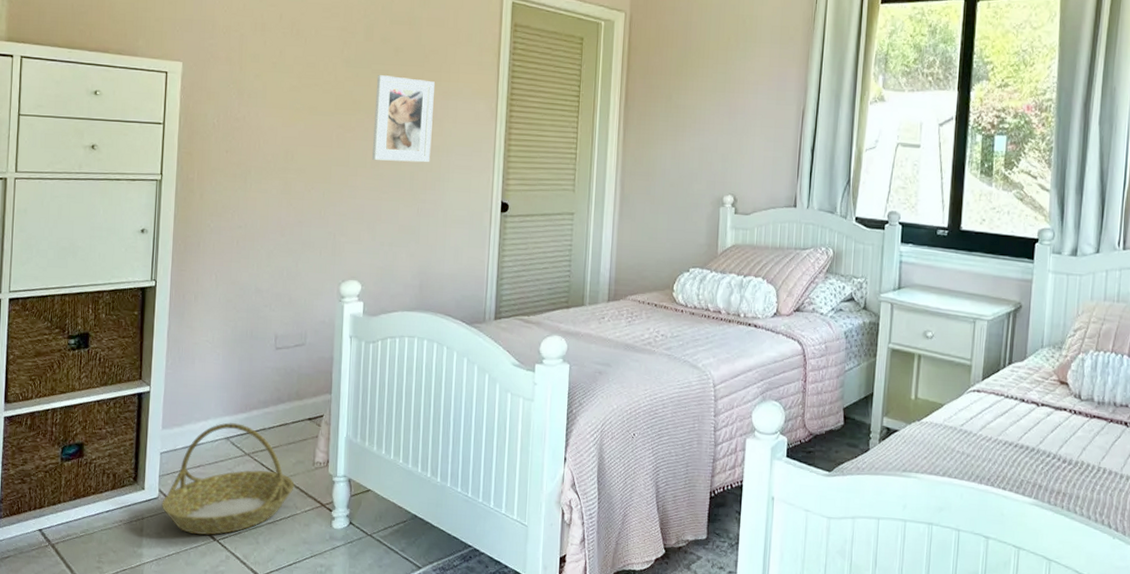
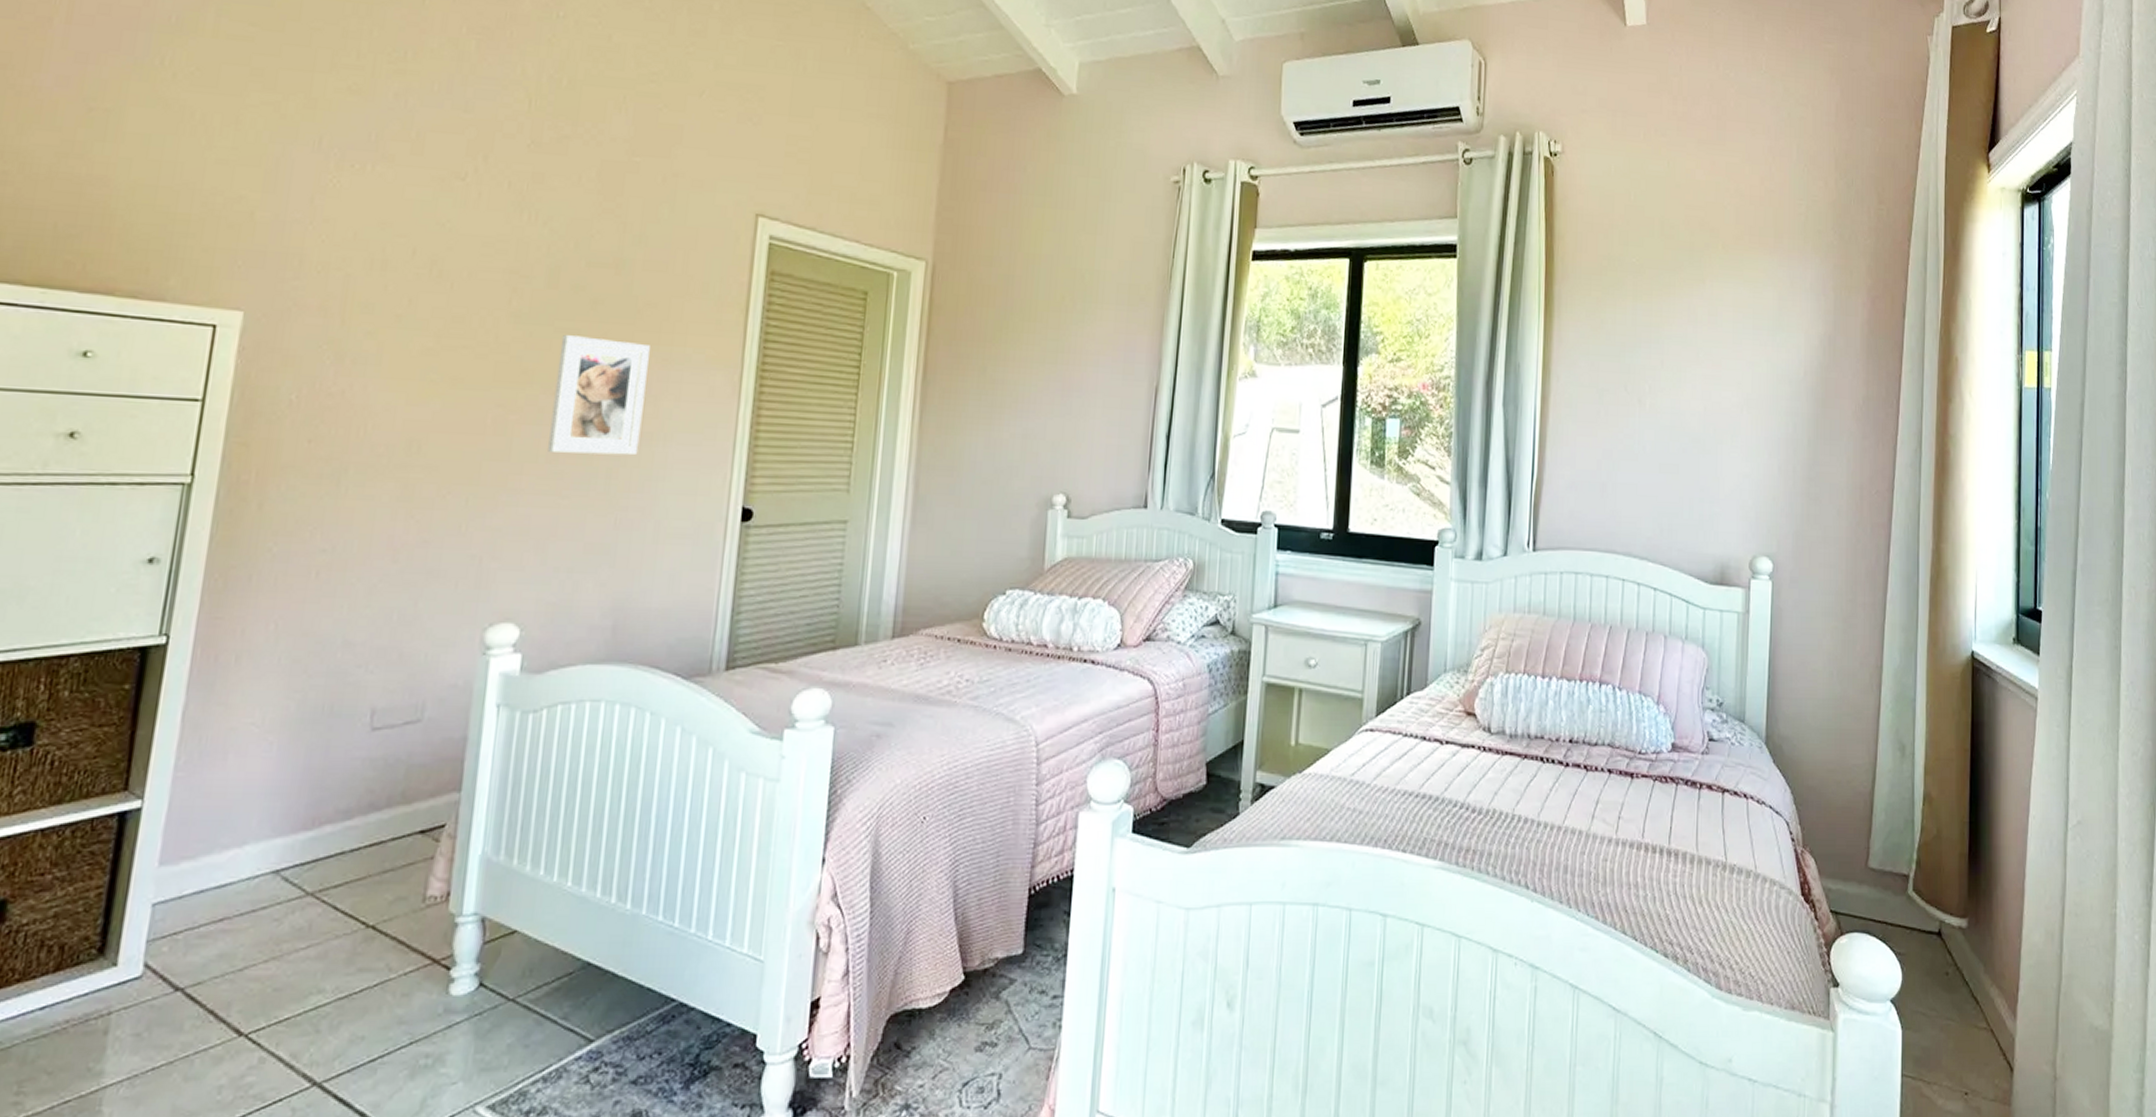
basket: present [161,422,295,535] -> none [147,847,389,1029]

